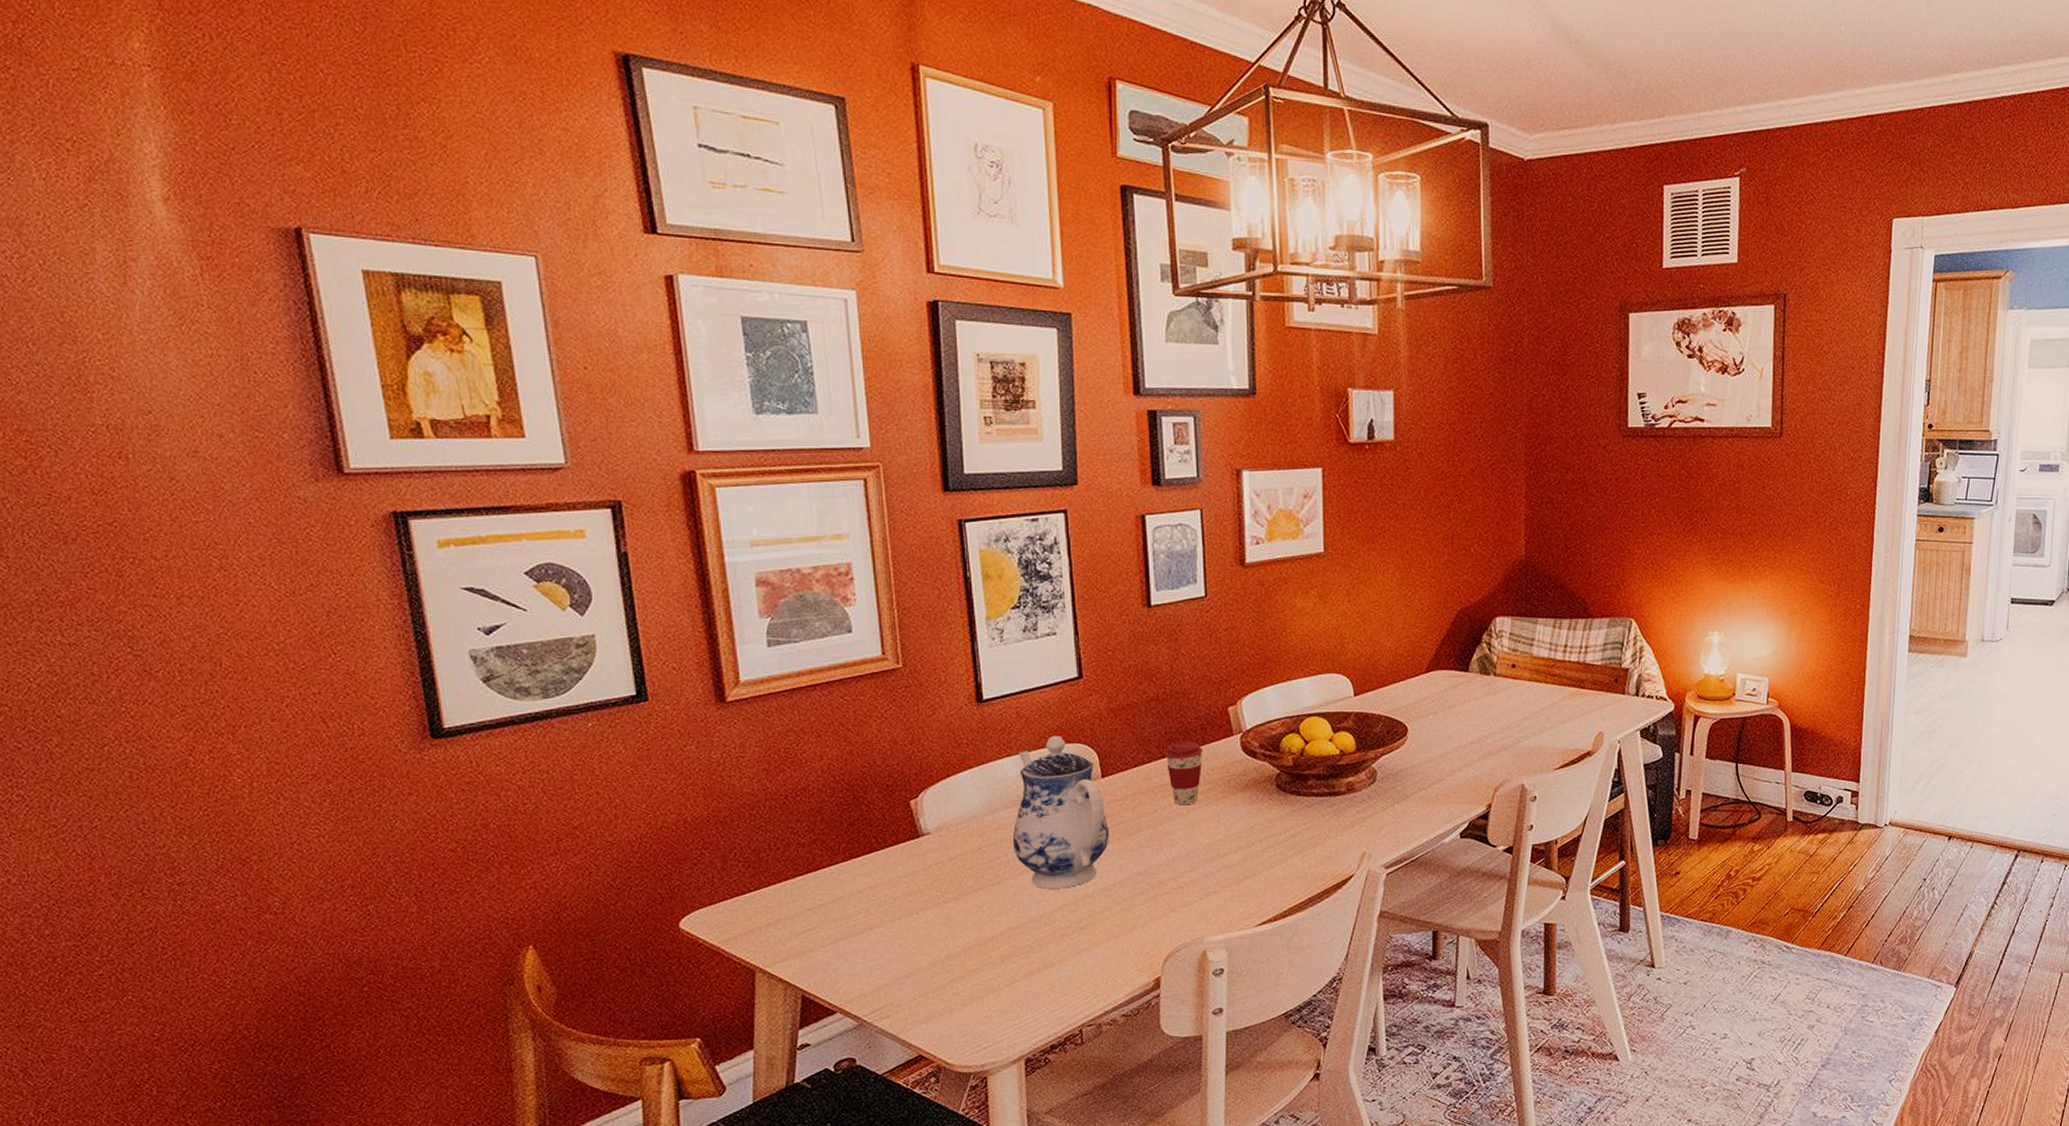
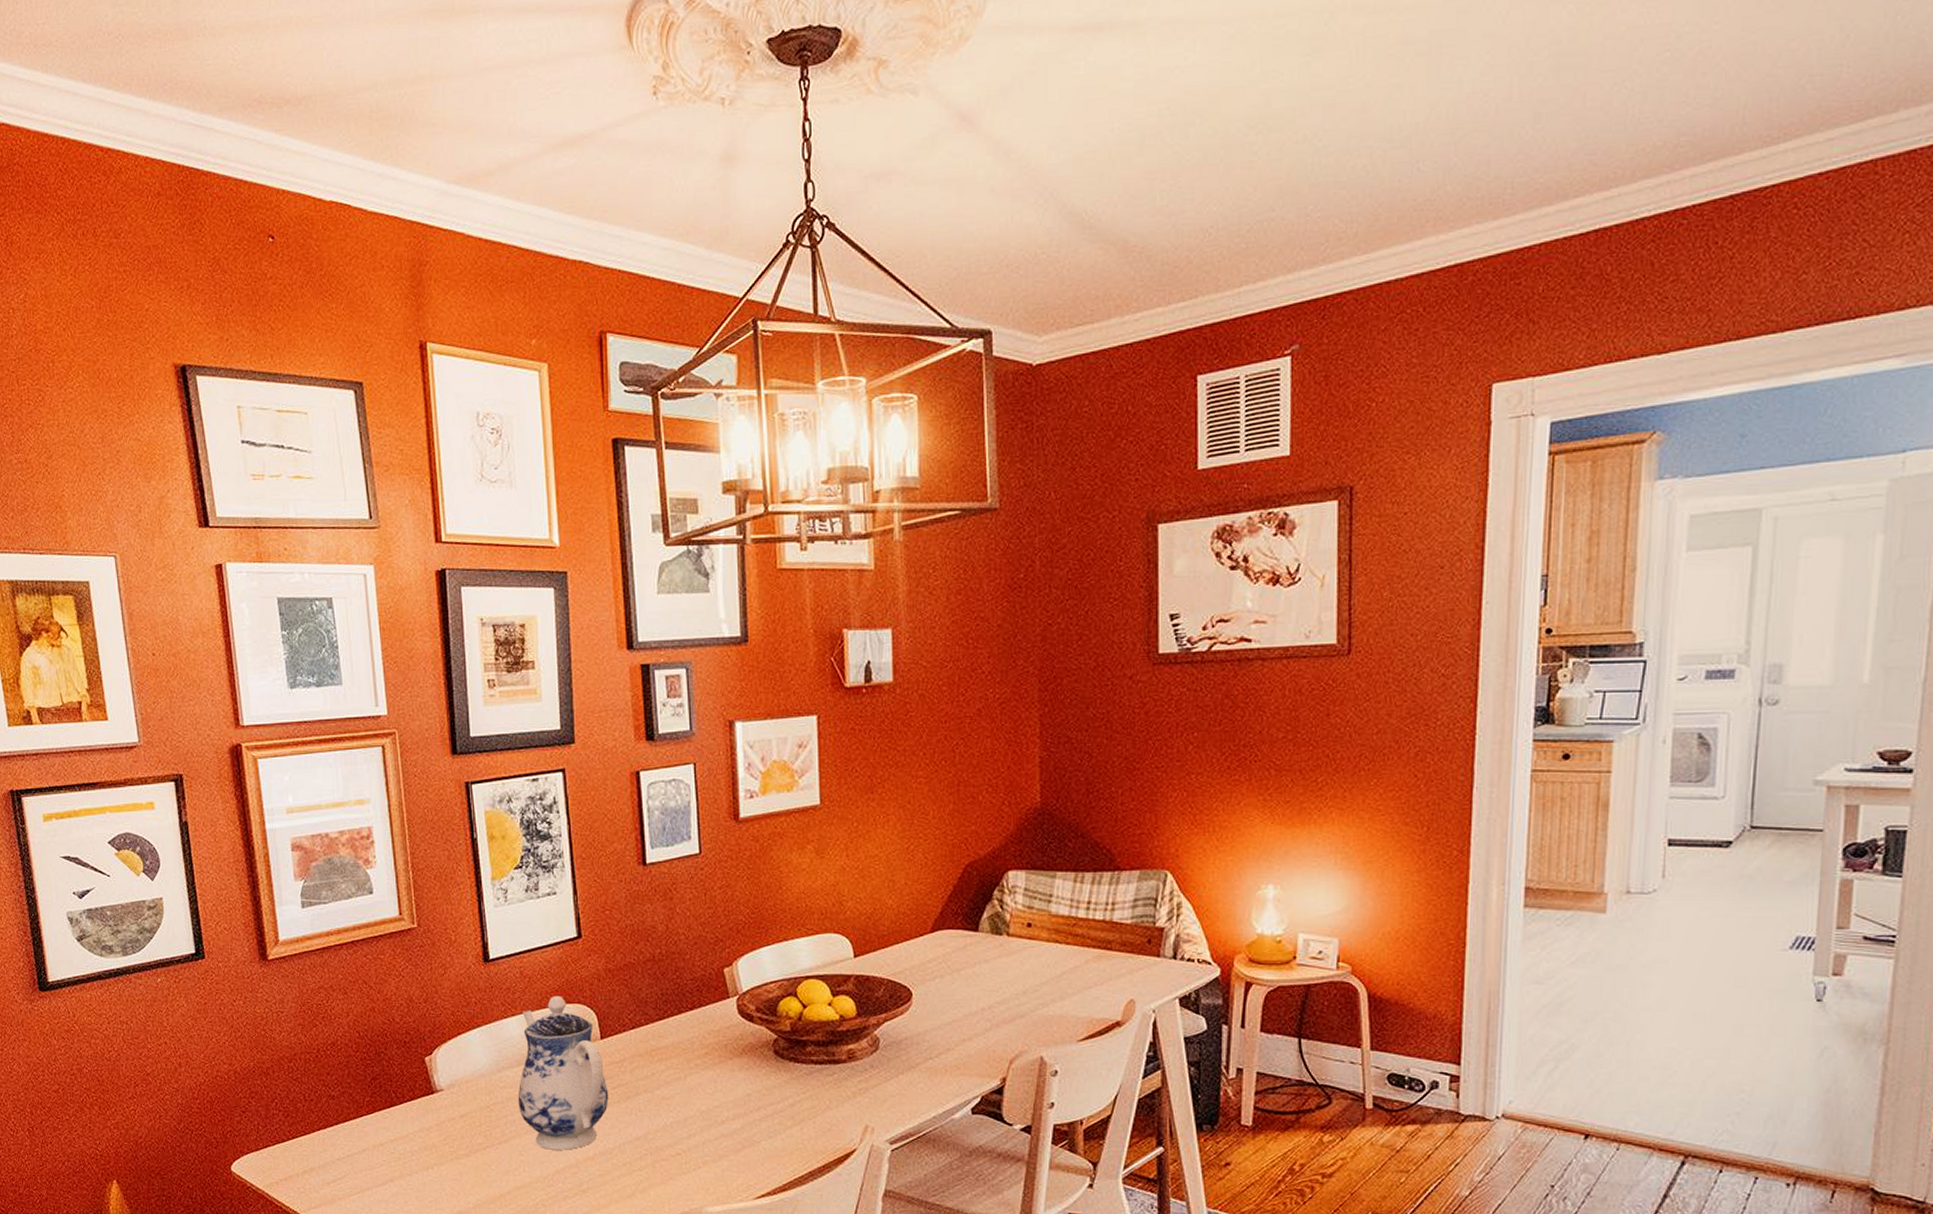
coffee cup: present [1165,741,1203,805] -> none [662,1004,699,1070]

